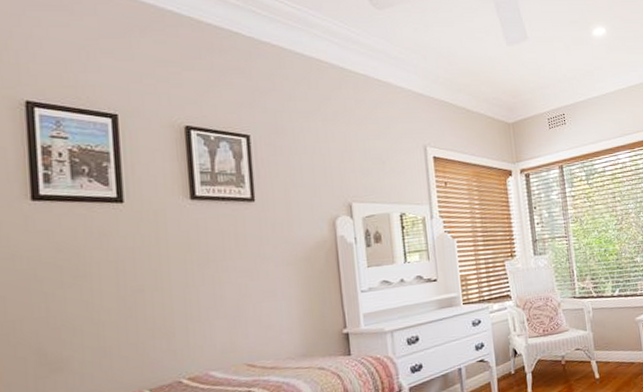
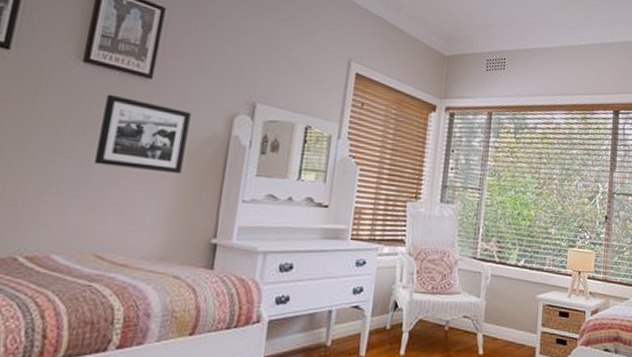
picture frame: none [220,222,302,287] -> present [94,94,191,174]

